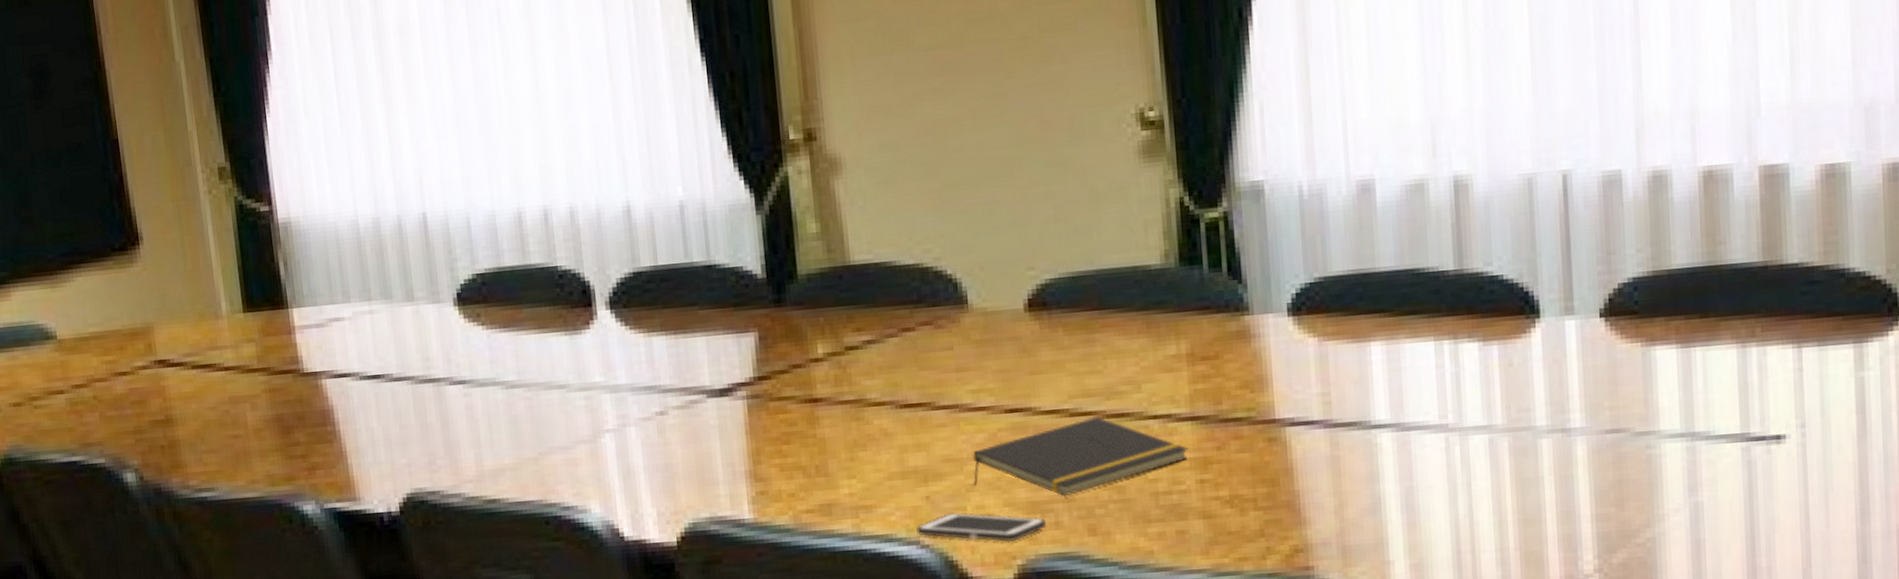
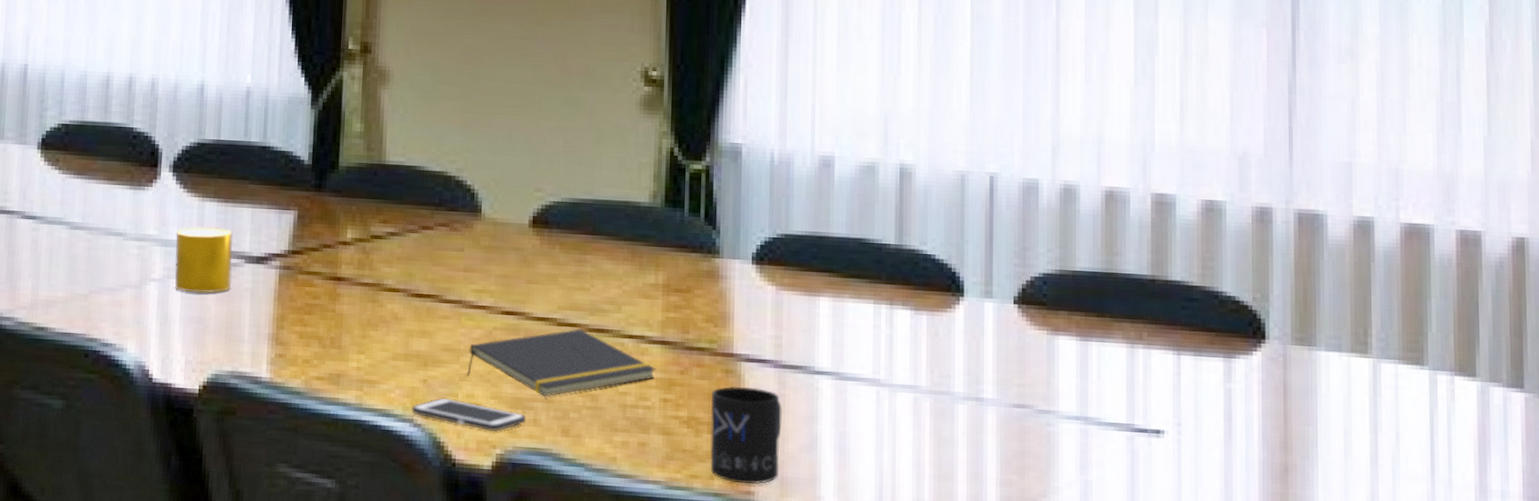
cup: none [624,363,696,439] -> present [174,226,233,294]
mug: none [1255,452,1340,560] -> present [710,386,782,485]

